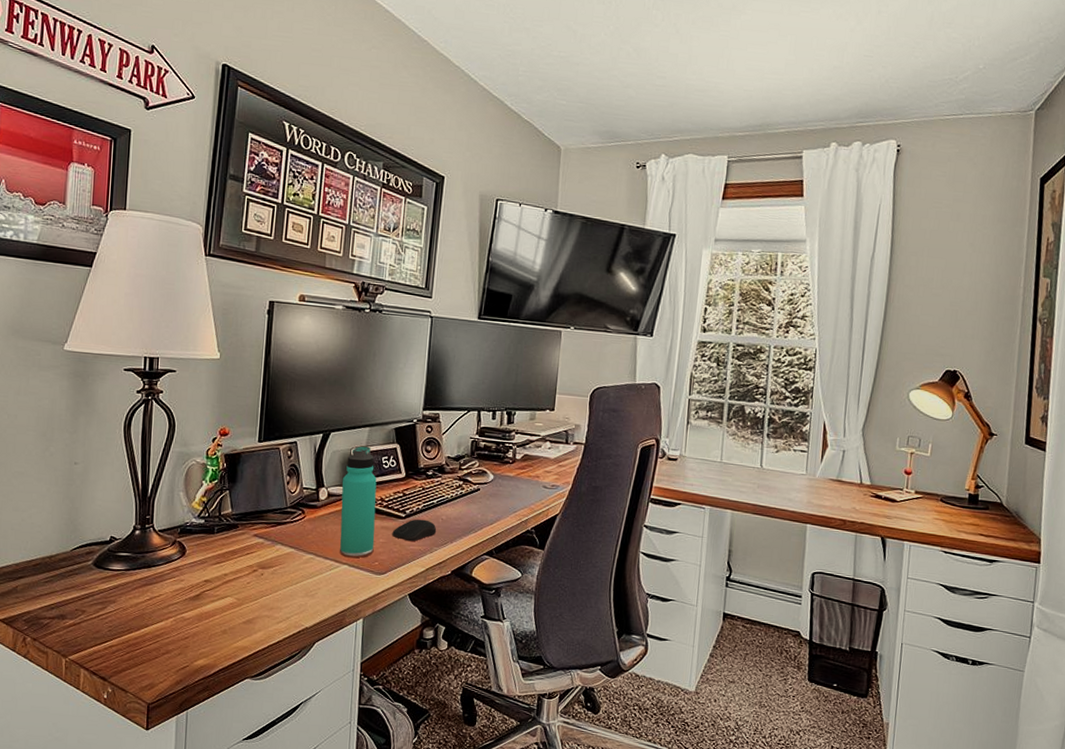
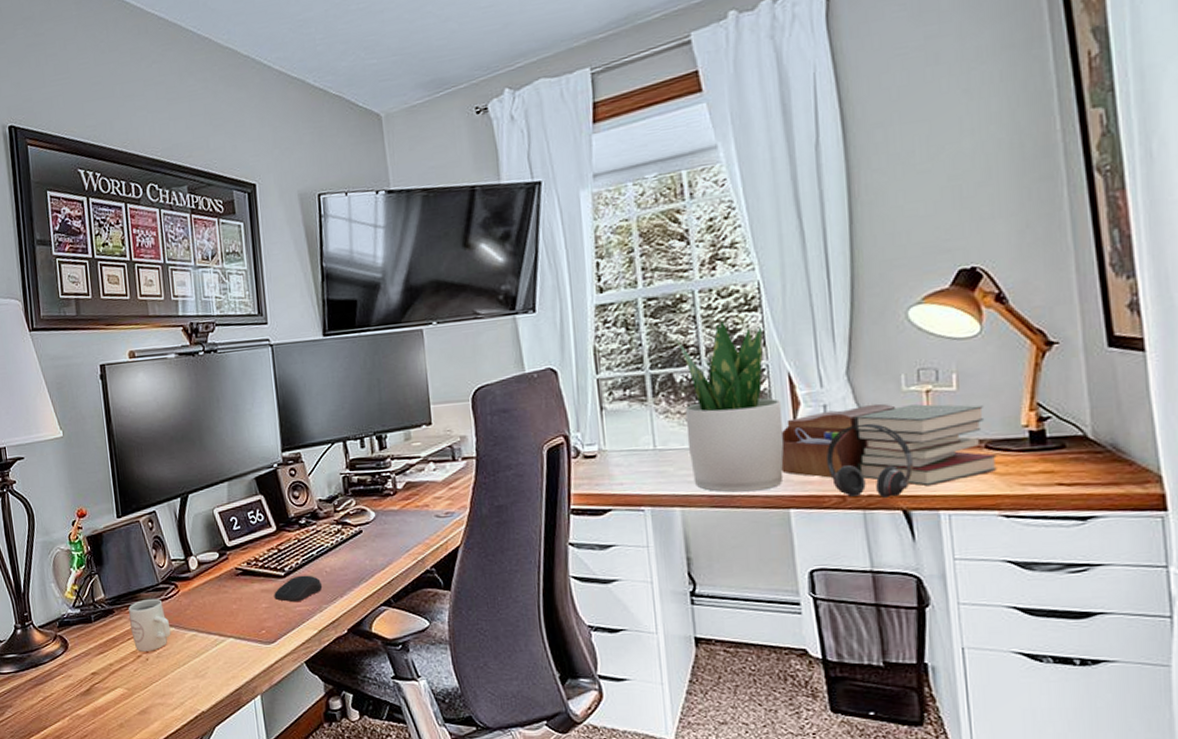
mug: none [251,519,291,568] -> present [128,598,171,652]
thermos bottle: present [339,446,377,558] -> none [209,503,258,630]
planter: none [744,373,816,507] -> present [676,321,785,493]
sewing box: none [806,455,889,505] -> present [781,403,895,478]
headphones: none [838,468,895,527] -> present [827,423,915,499]
books: none [857,461,947,523] -> present [854,404,997,487]

